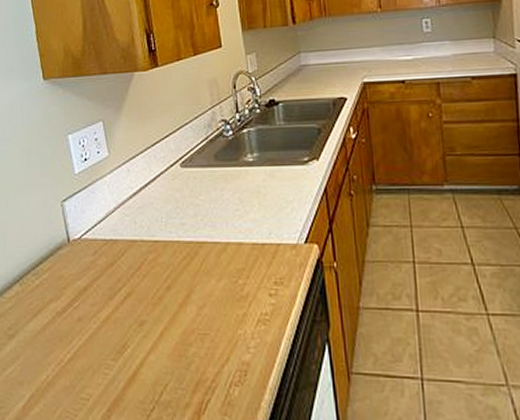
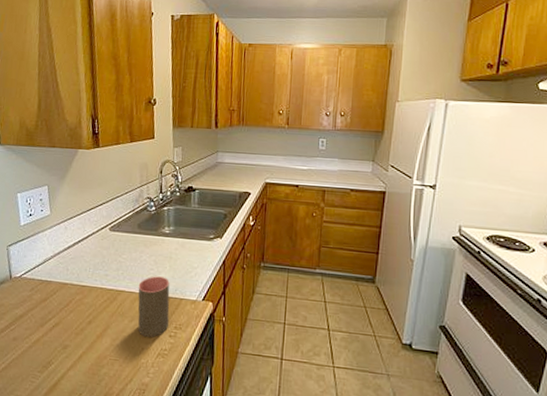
cup: none [223,218,266,299] -> present [138,276,170,337]

